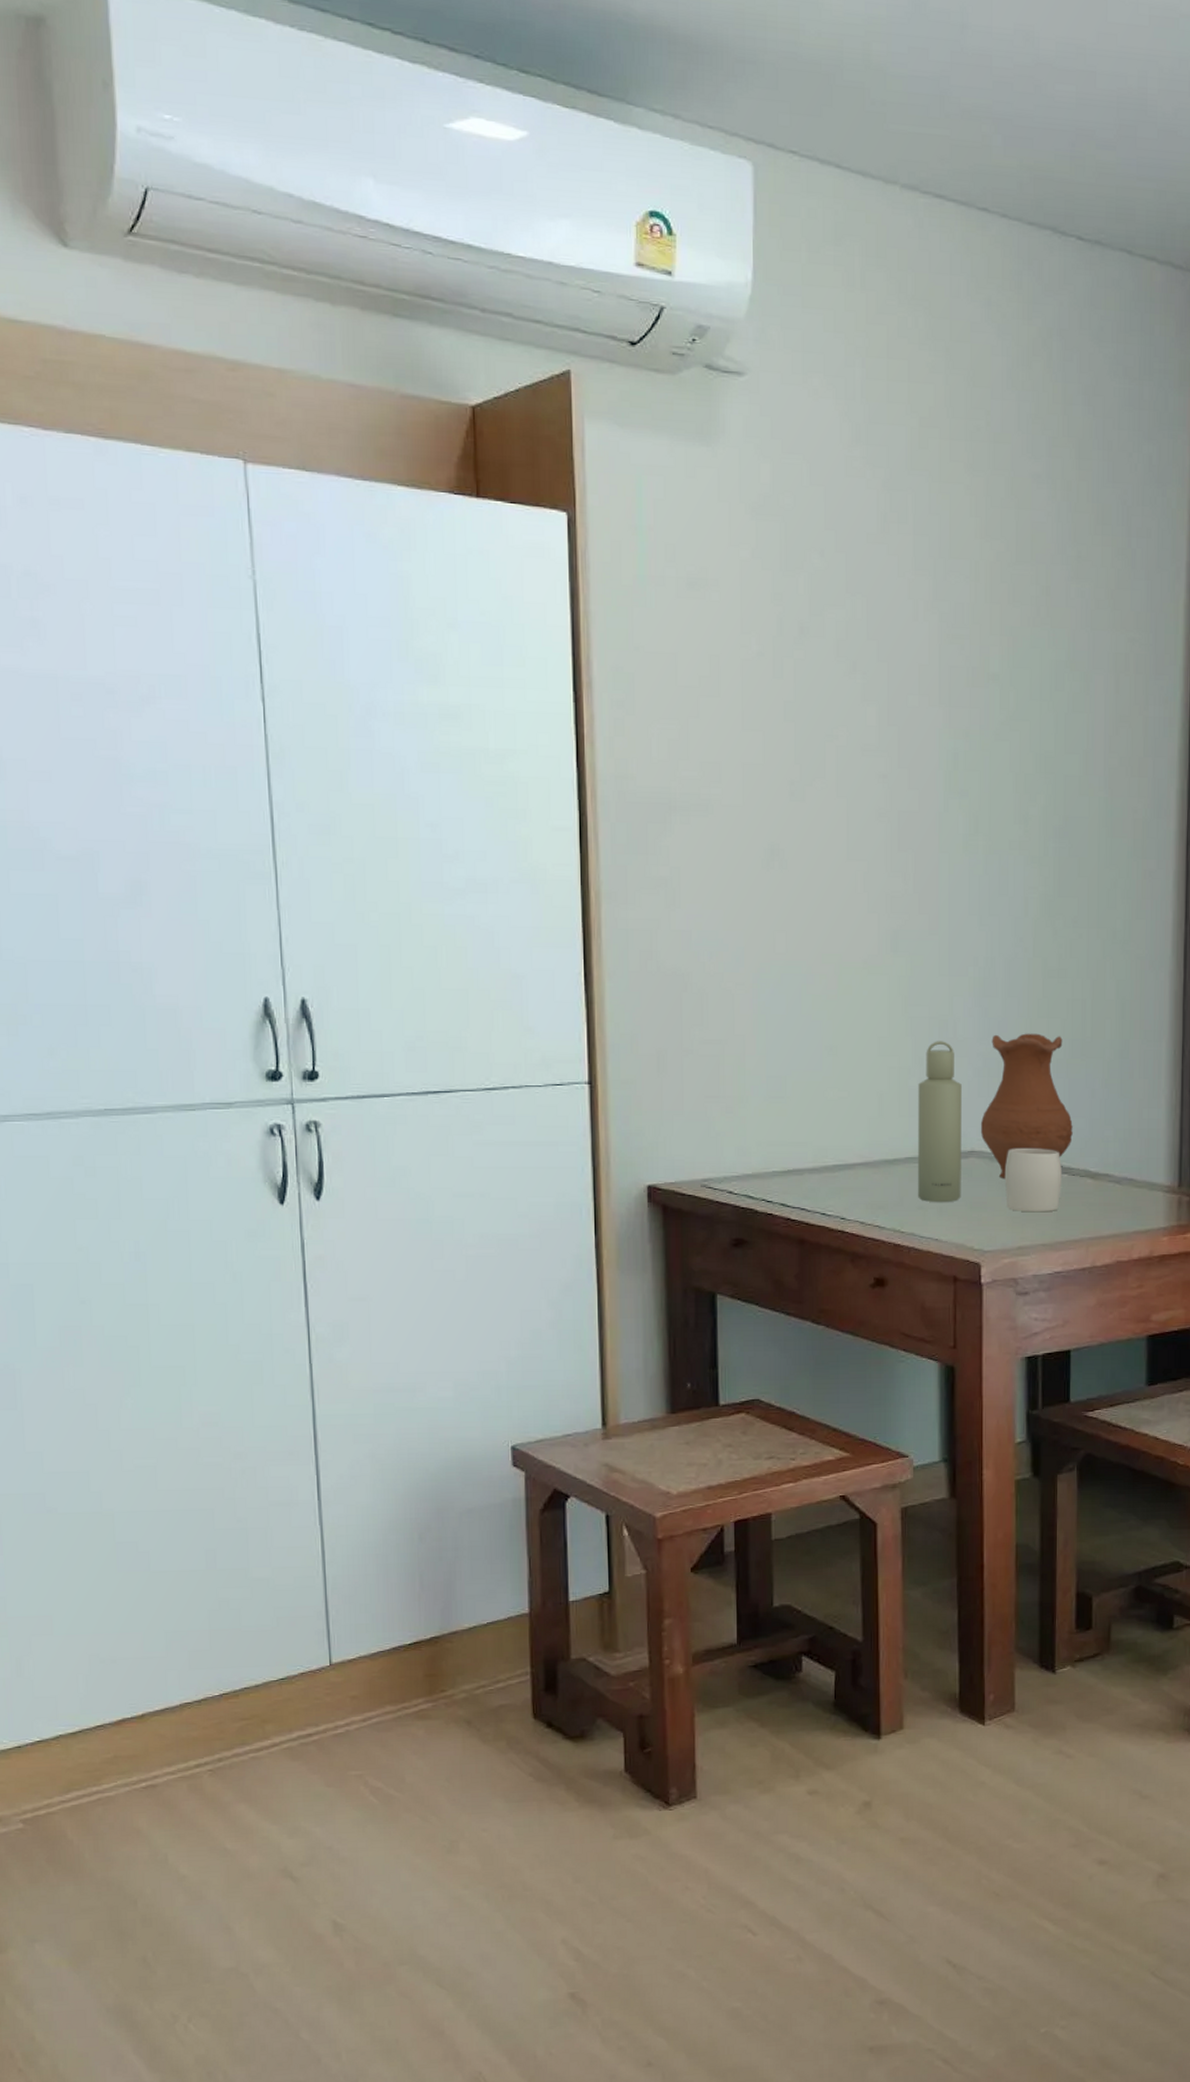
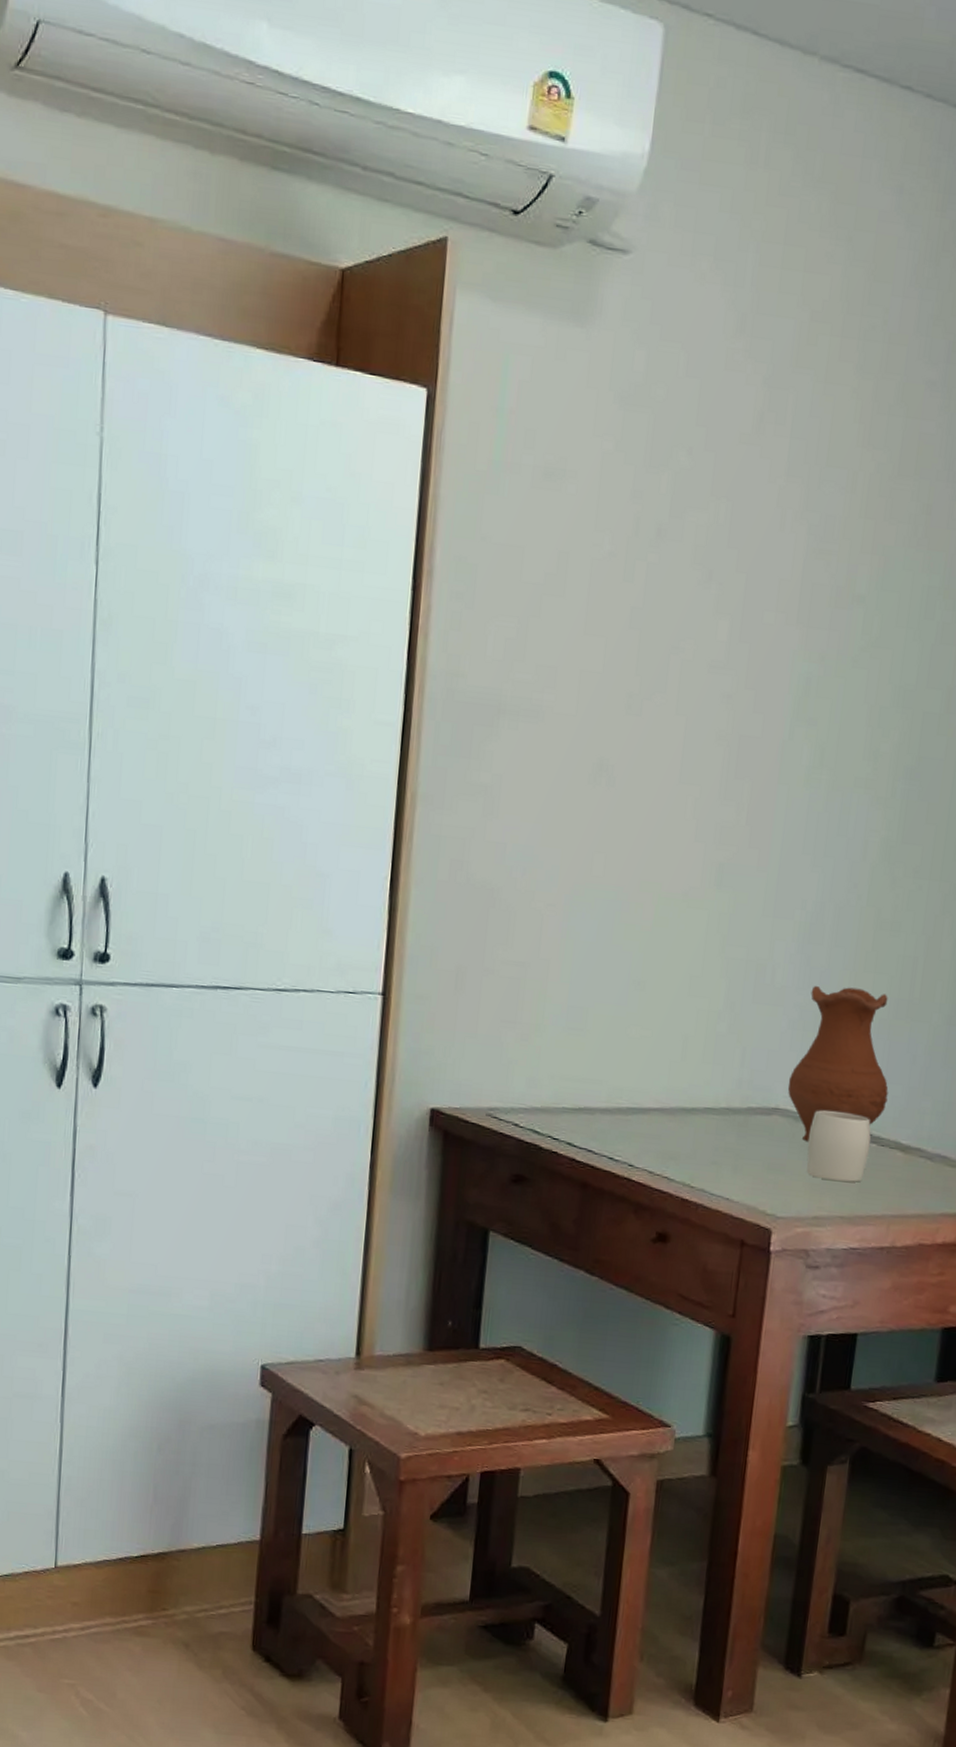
bottle: present [918,1041,962,1202] -> none [713,986,774,1161]

